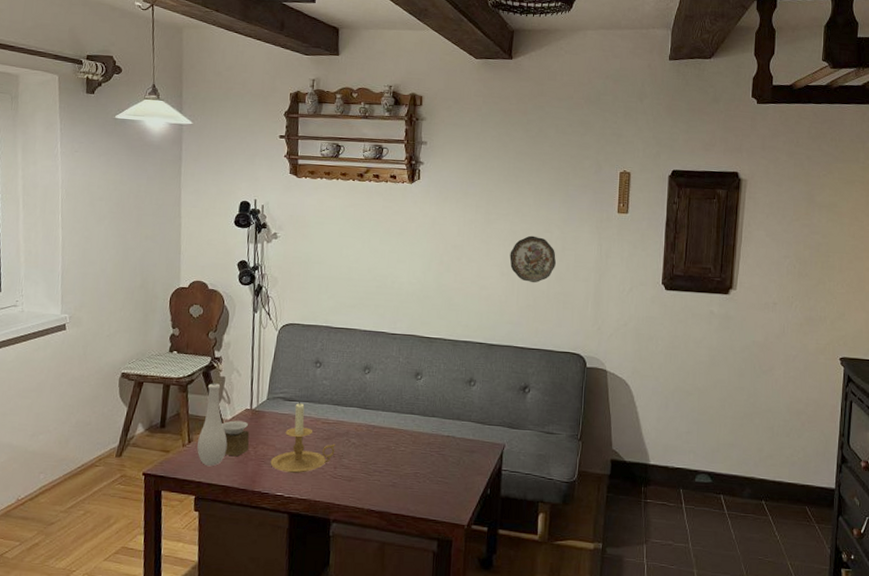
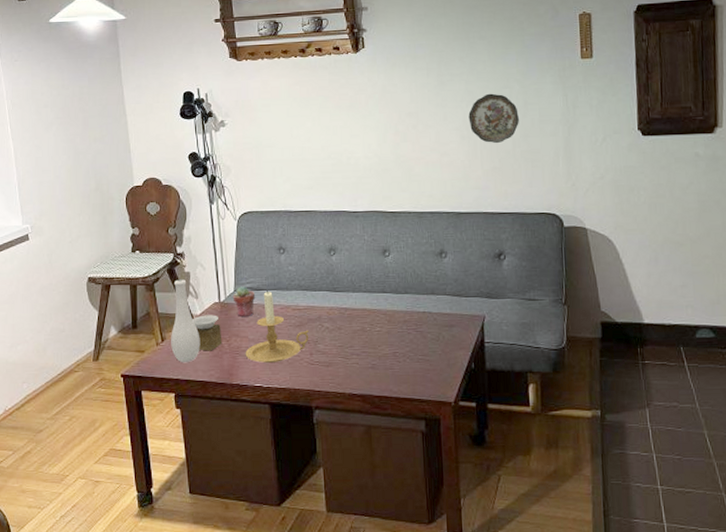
potted succulent: none [264,395,288,426] -> present [232,286,256,316]

